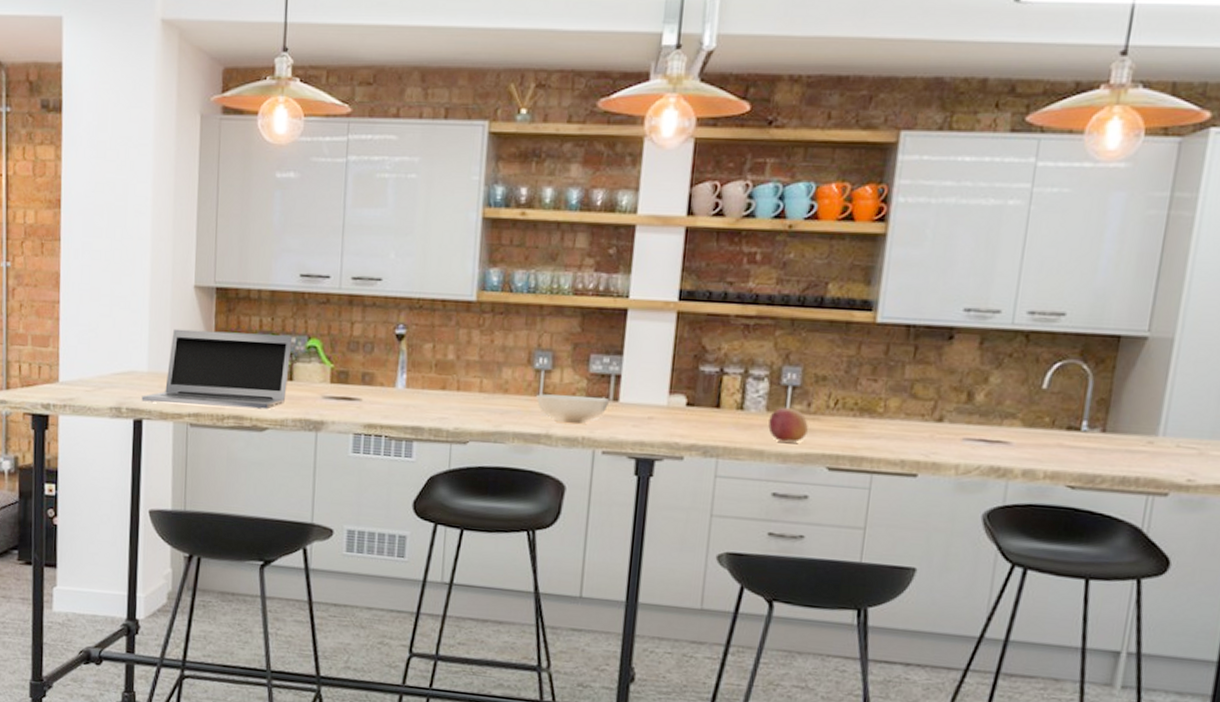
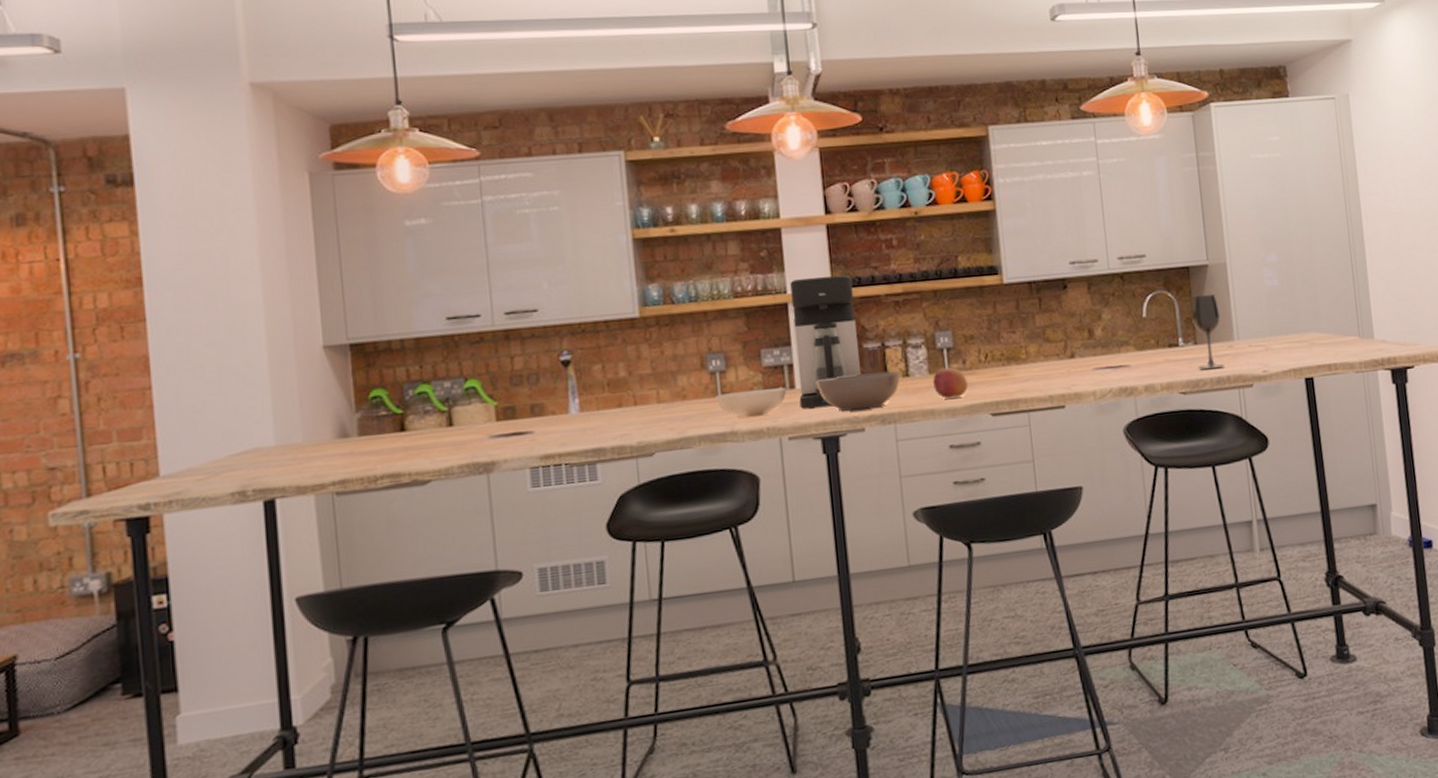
laptop: present [141,328,293,410] -> none [271,381,448,479]
coffee maker: none [620,284,702,426] -> present [790,274,861,409]
bowl: none [641,396,735,437] -> present [816,371,901,411]
wine glass: none [1099,374,1150,466] -> present [1191,295,1225,370]

